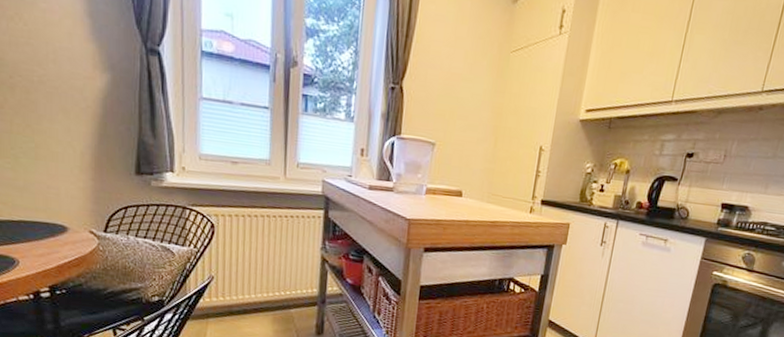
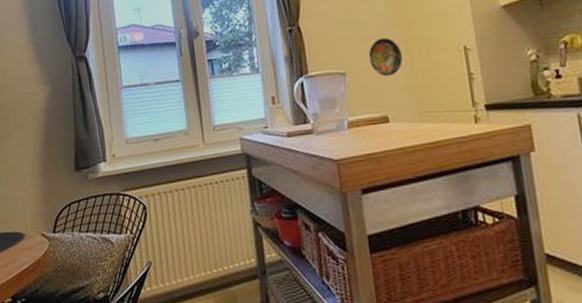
decorative plate: none [458,119,489,157] -> present [368,37,403,77]

